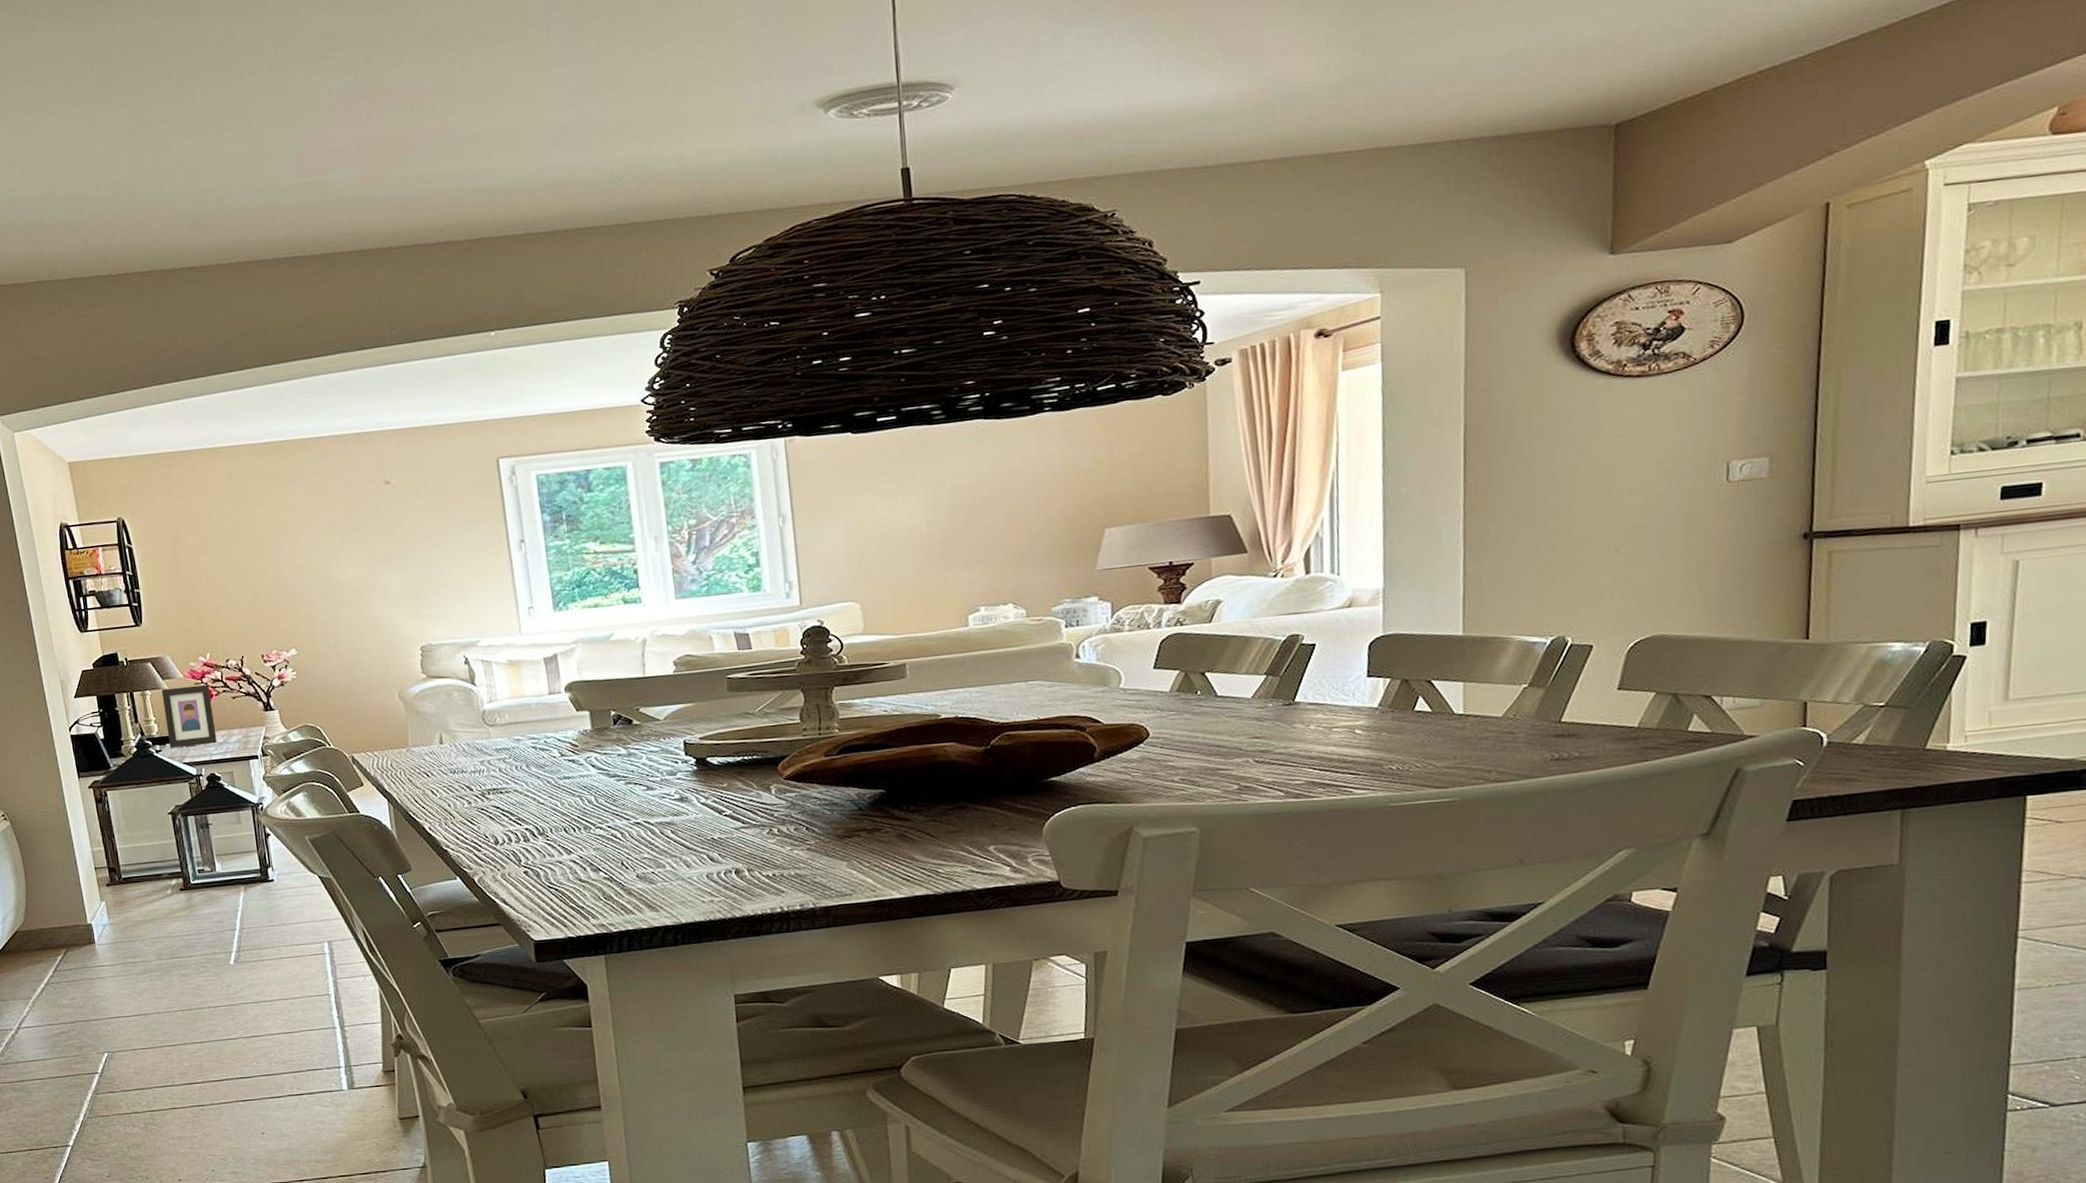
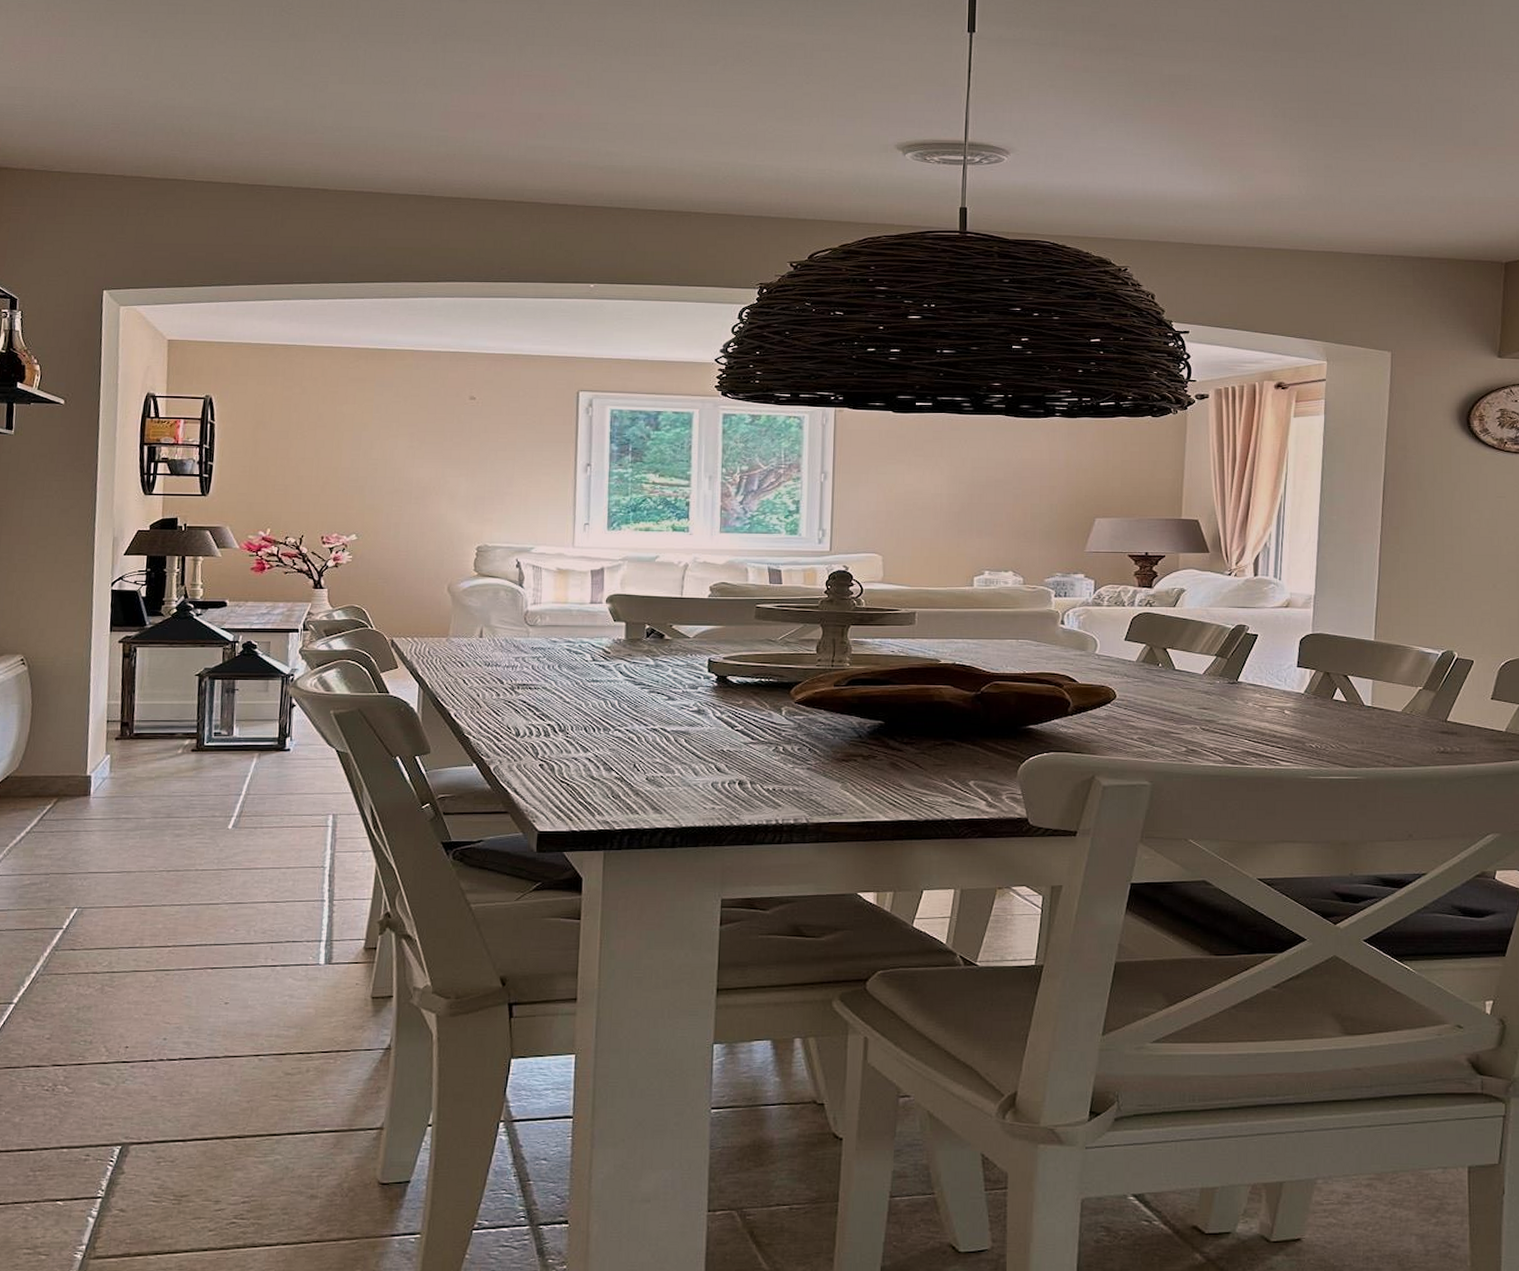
picture frame: present [161,684,217,748] -> none [211,556,263,614]

